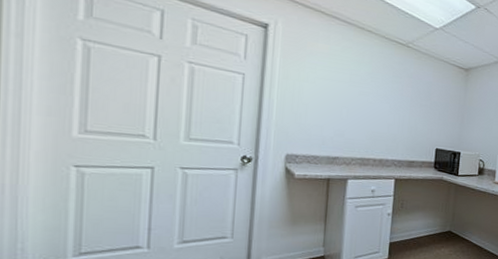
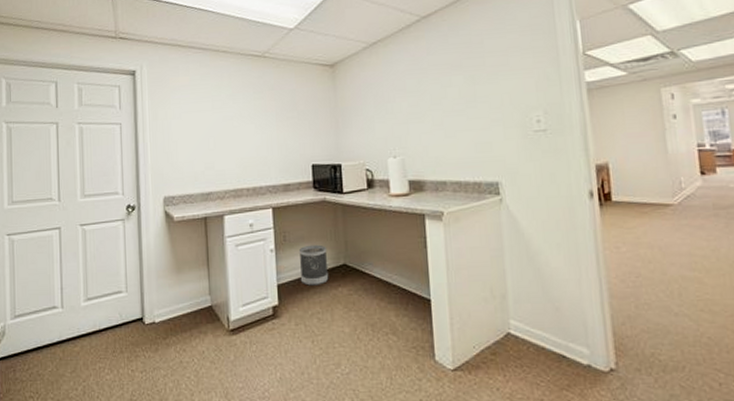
wastebasket: none [410,213,438,246] -> present [298,244,329,286]

